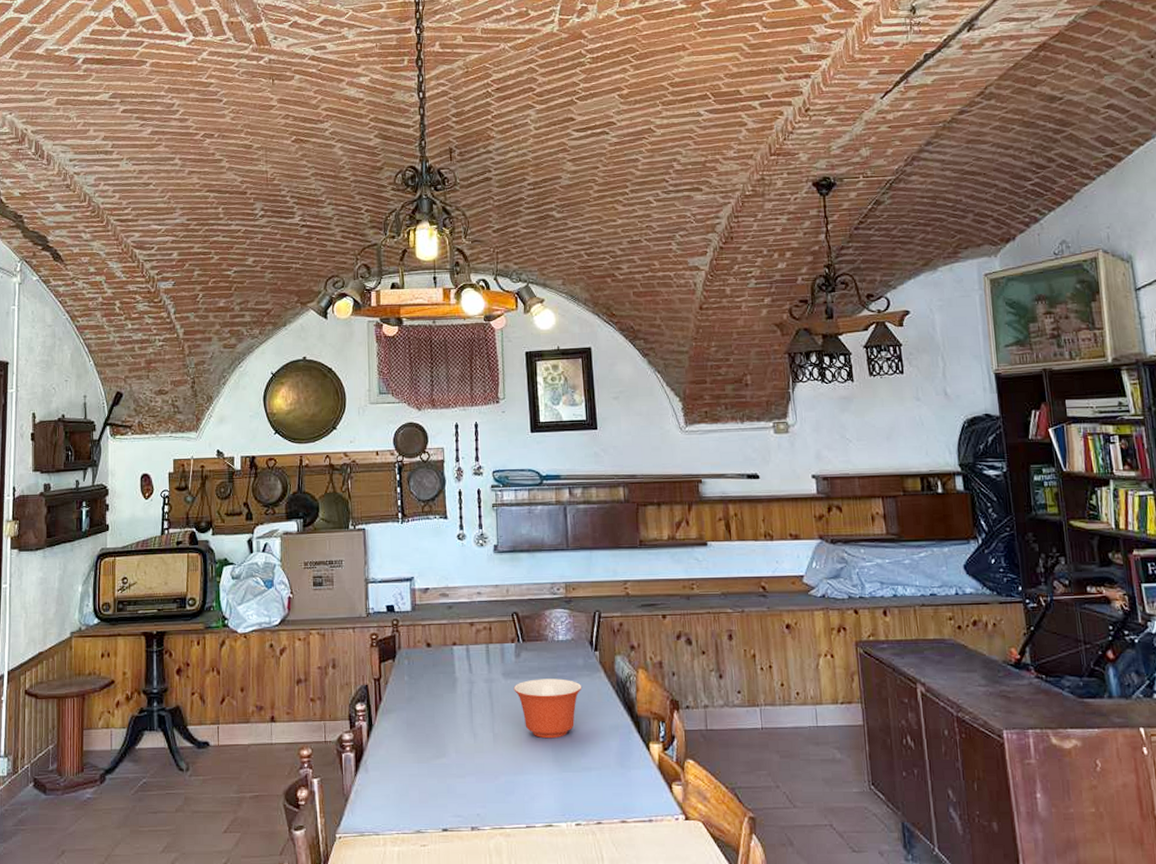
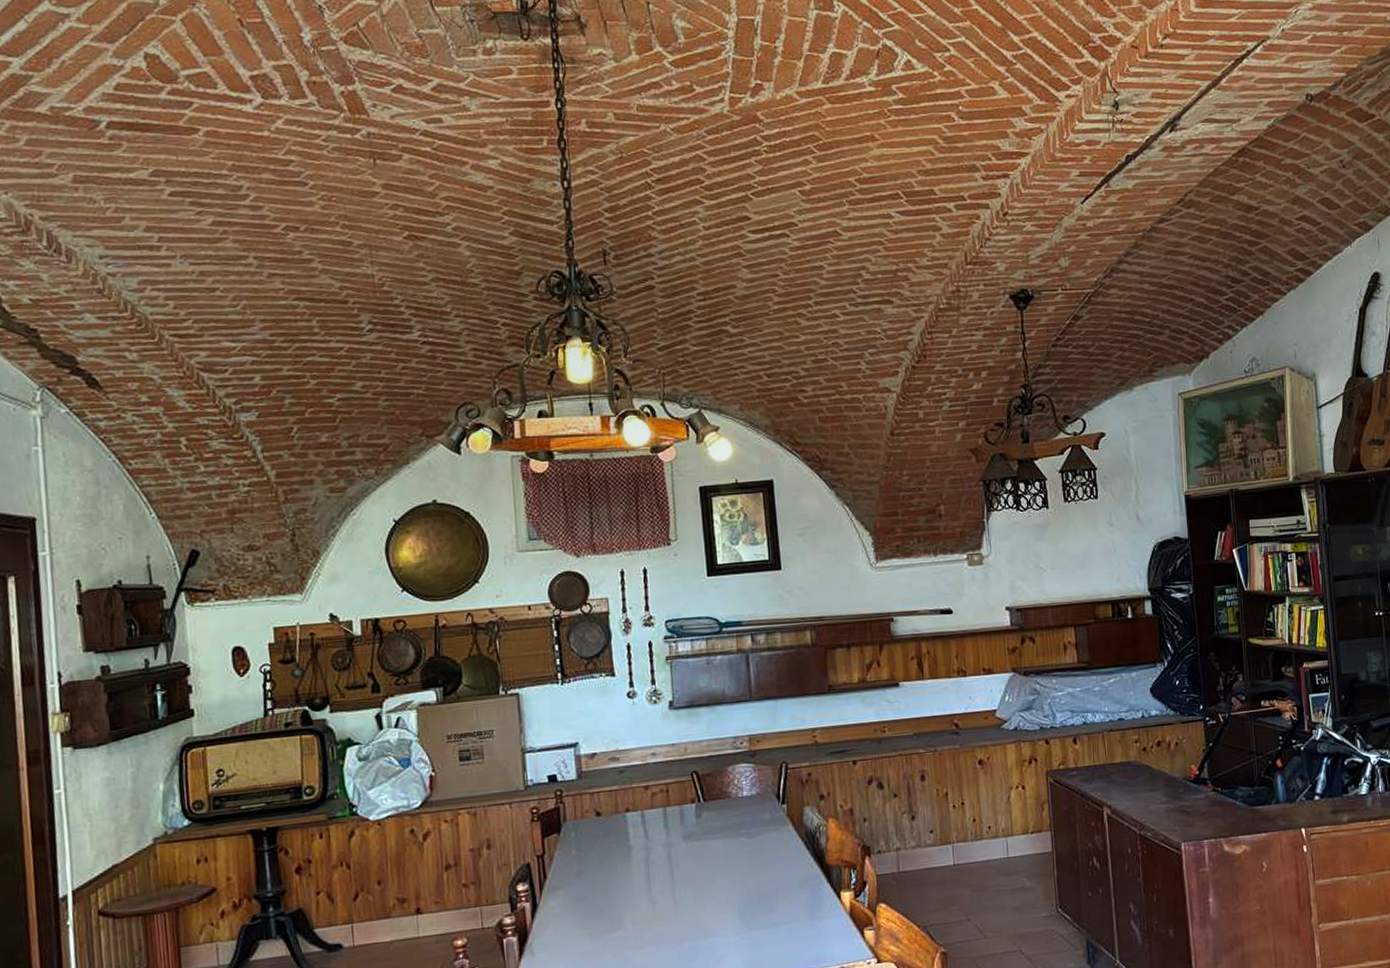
mixing bowl: present [513,678,582,739] -> none [695,836,769,899]

